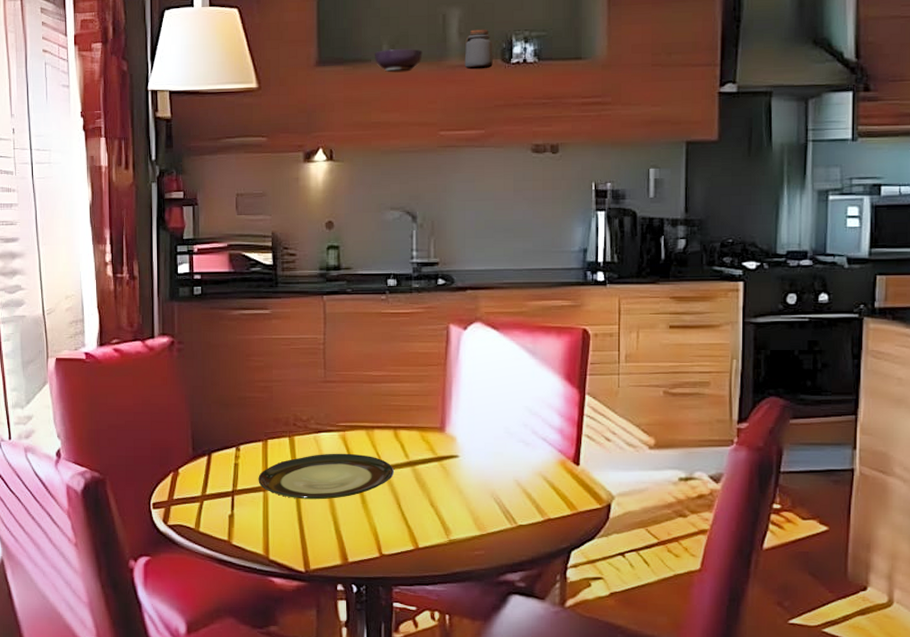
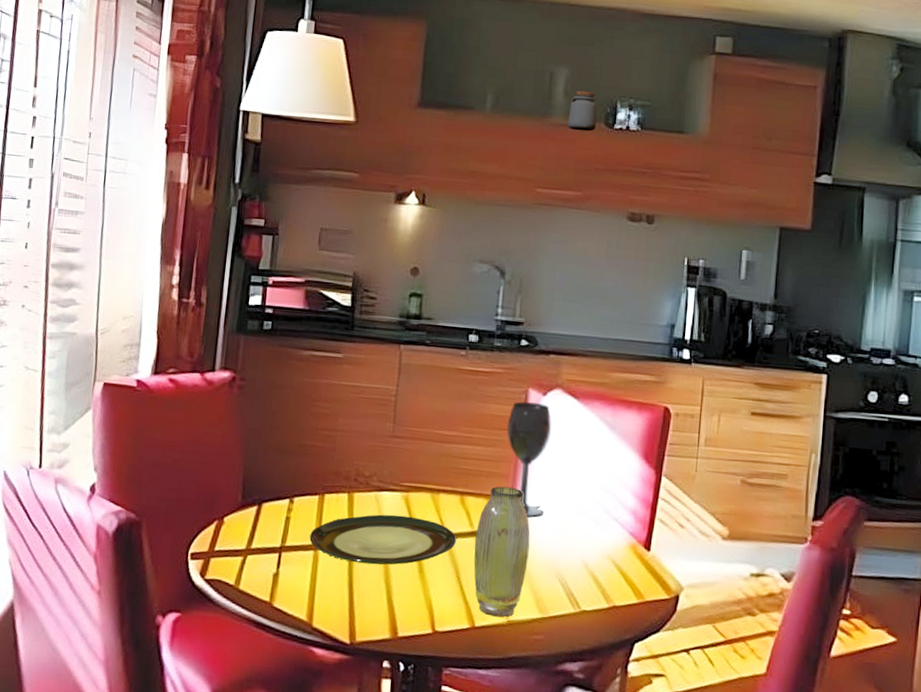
bowl: present [375,48,423,73] -> none [478,99,527,125]
vase: none [412,418,463,537] -> present [473,486,530,617]
wine glass: none [431,337,475,444] -> present [506,401,552,517]

